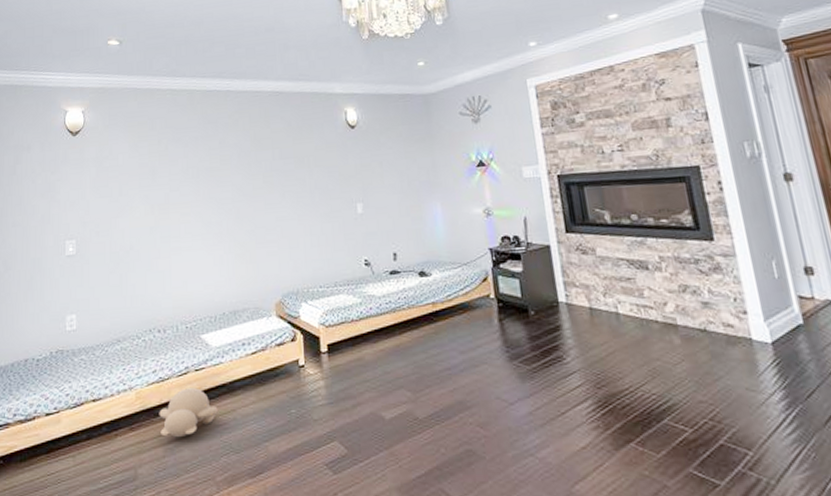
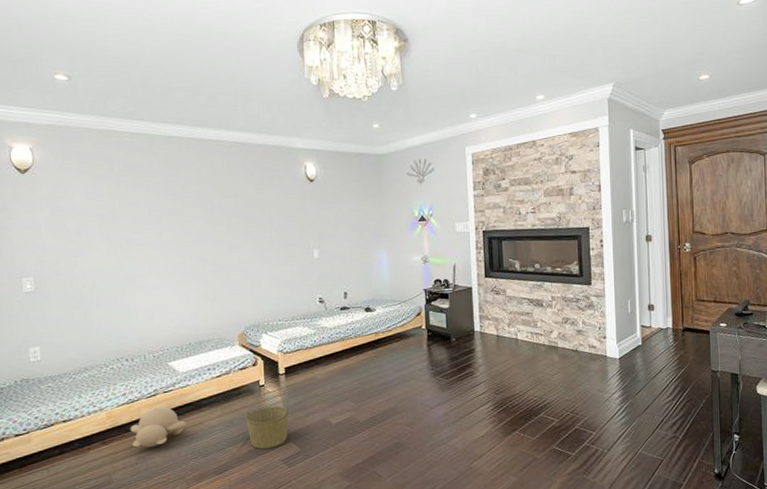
basket: none [283,392,333,449] -> present [245,405,289,450]

